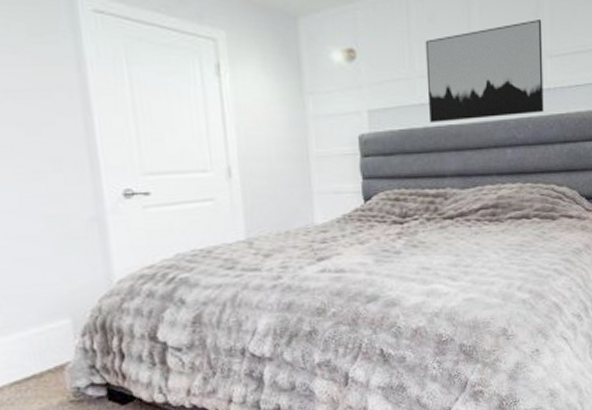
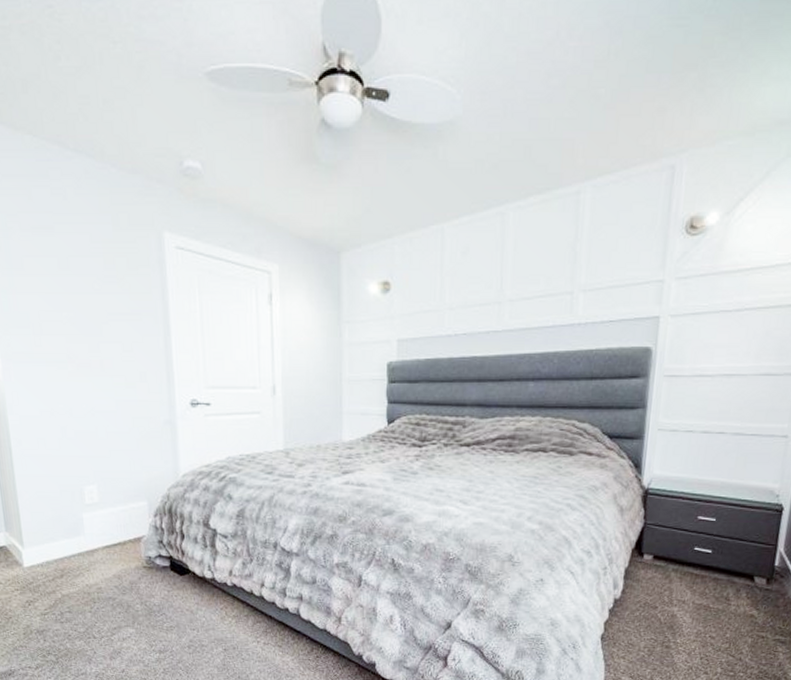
wall art: present [425,20,544,122] -> none [455,253,579,353]

